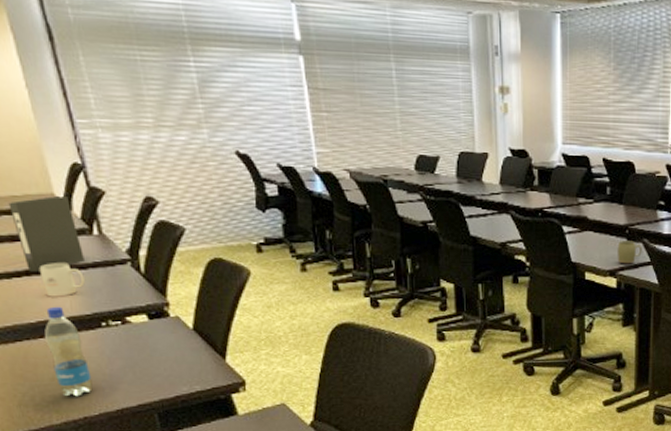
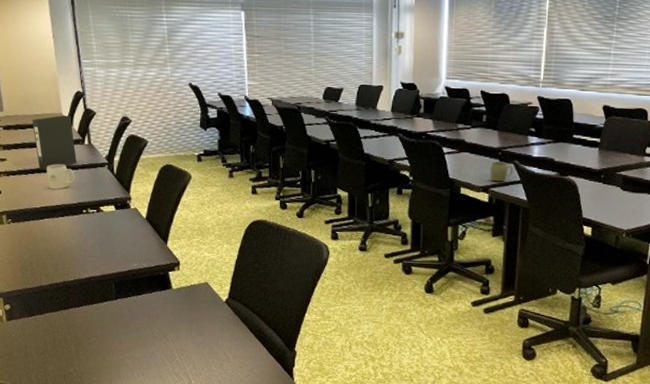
bottle: present [44,306,93,397] -> none [44,196,72,265]

